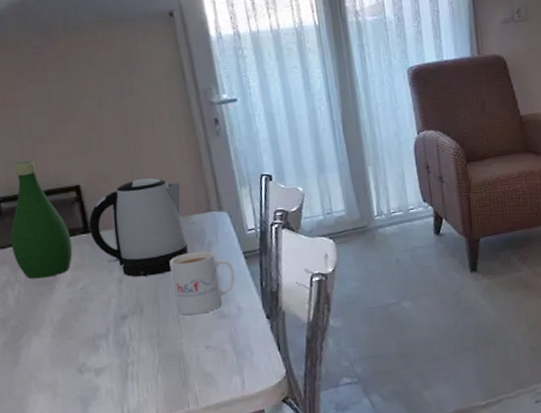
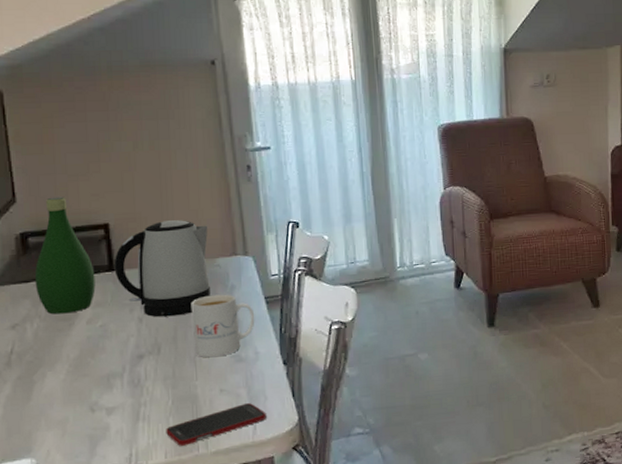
cell phone: none [155,358,254,403] -> present [166,403,267,446]

